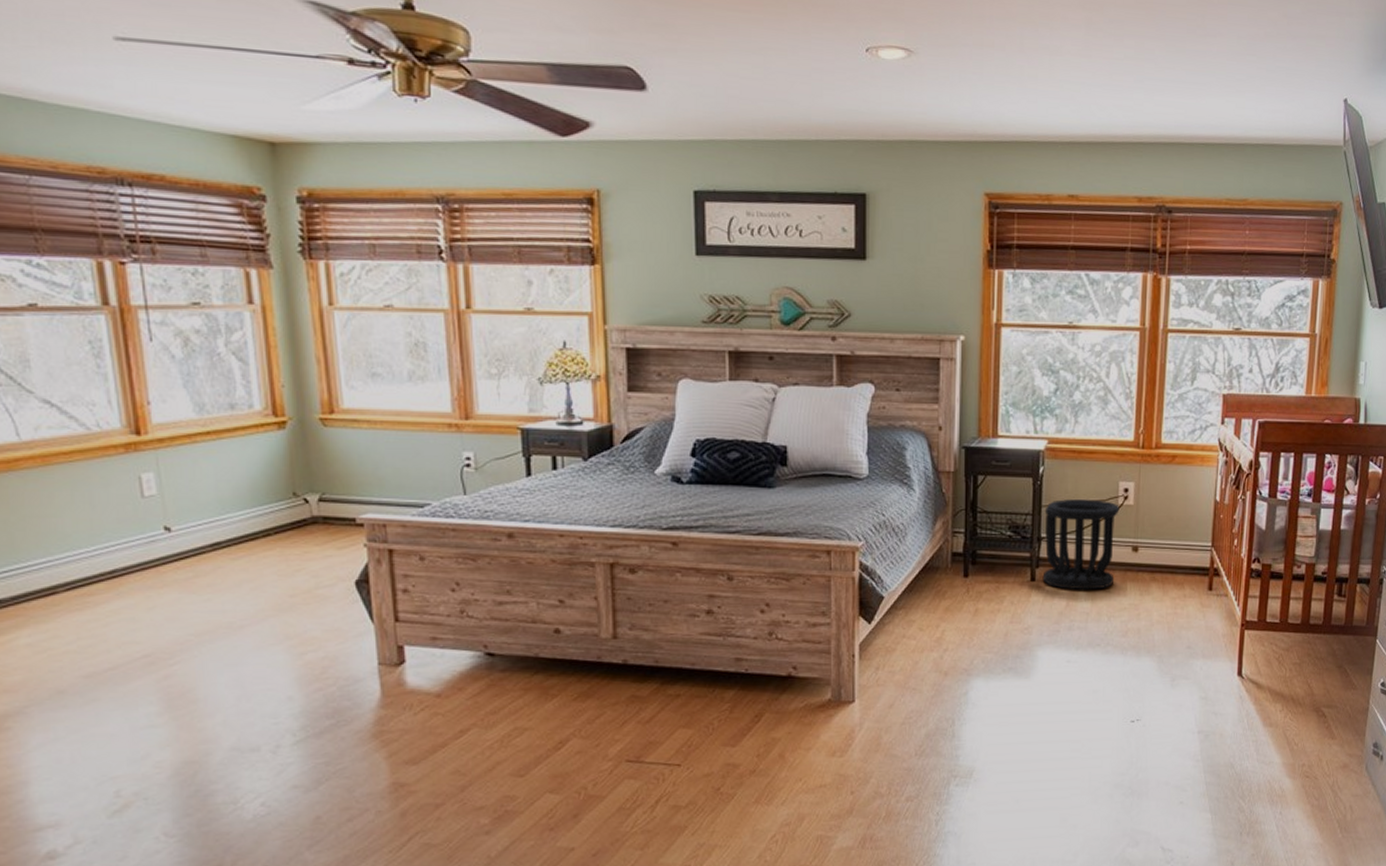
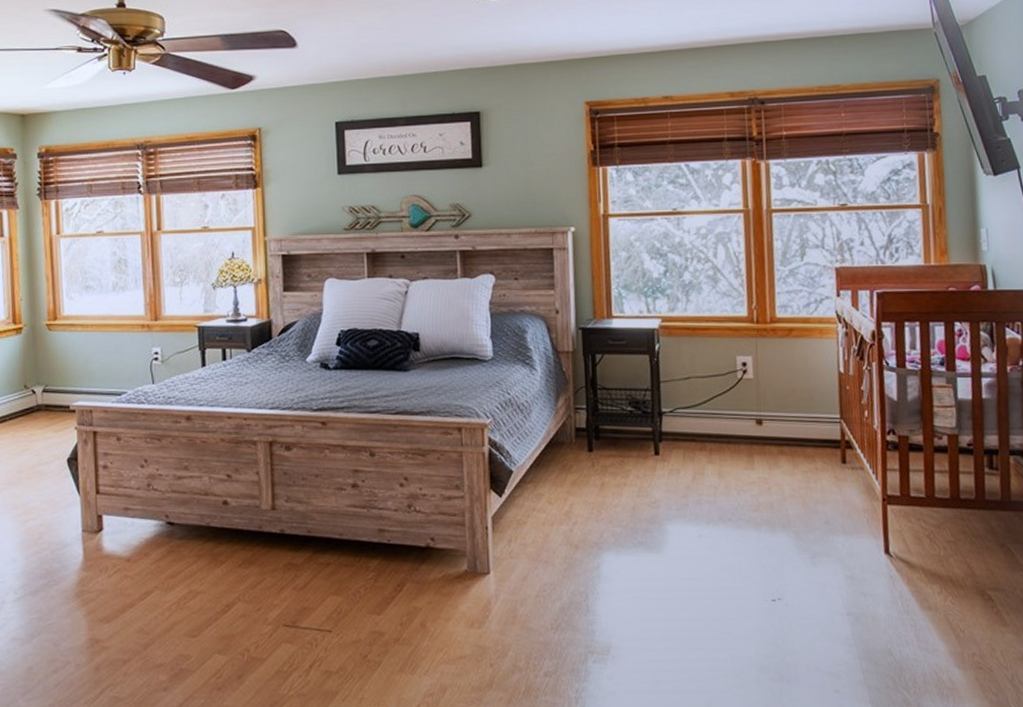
wastebasket: present [1042,499,1120,590] -> none [663,374,741,464]

